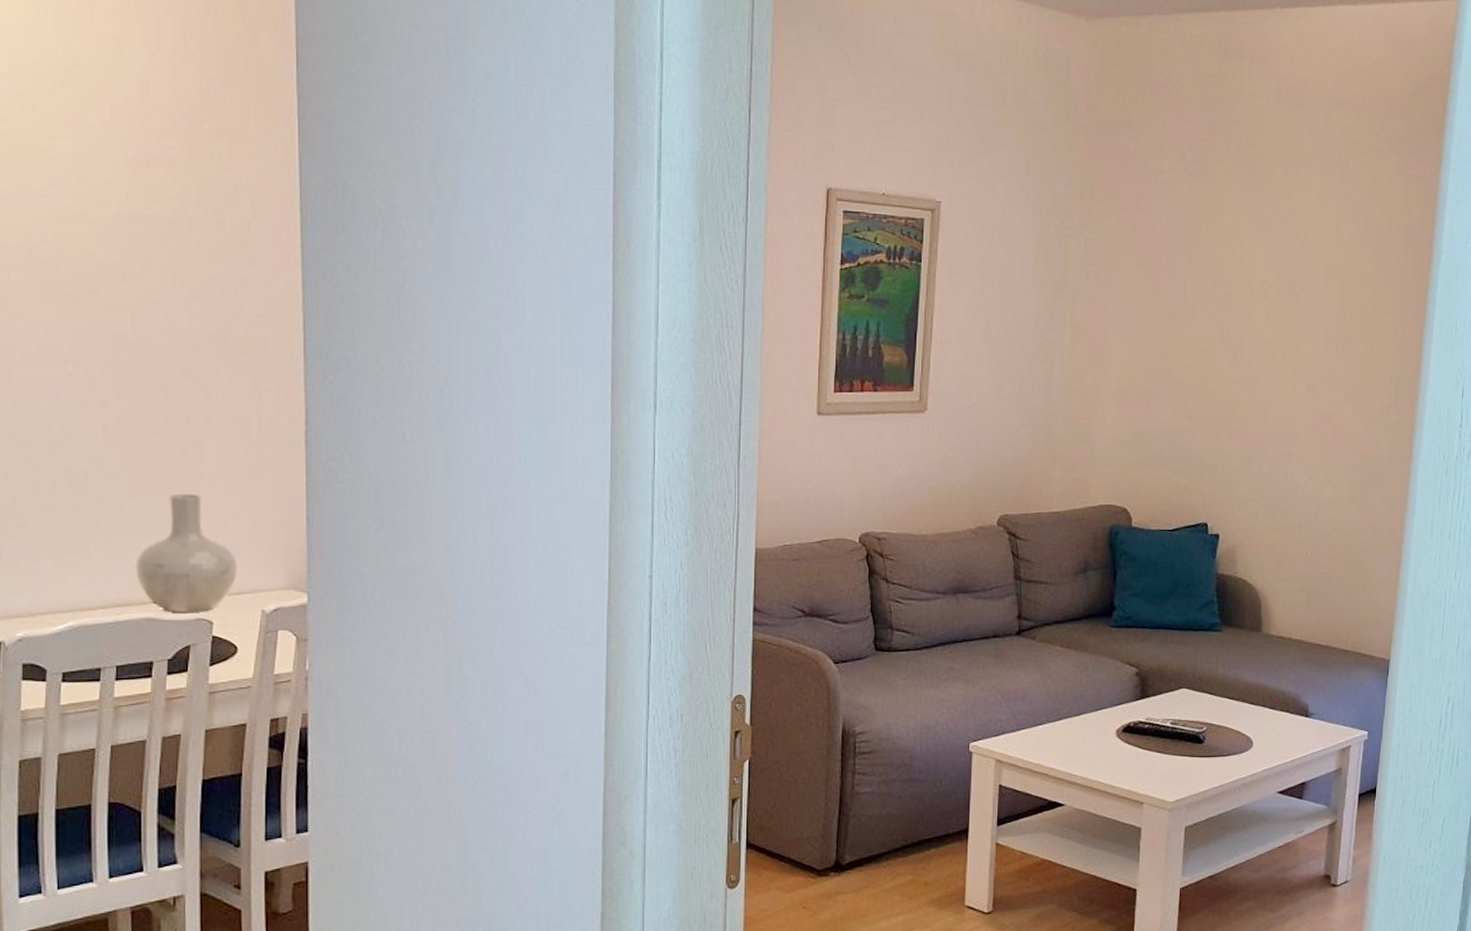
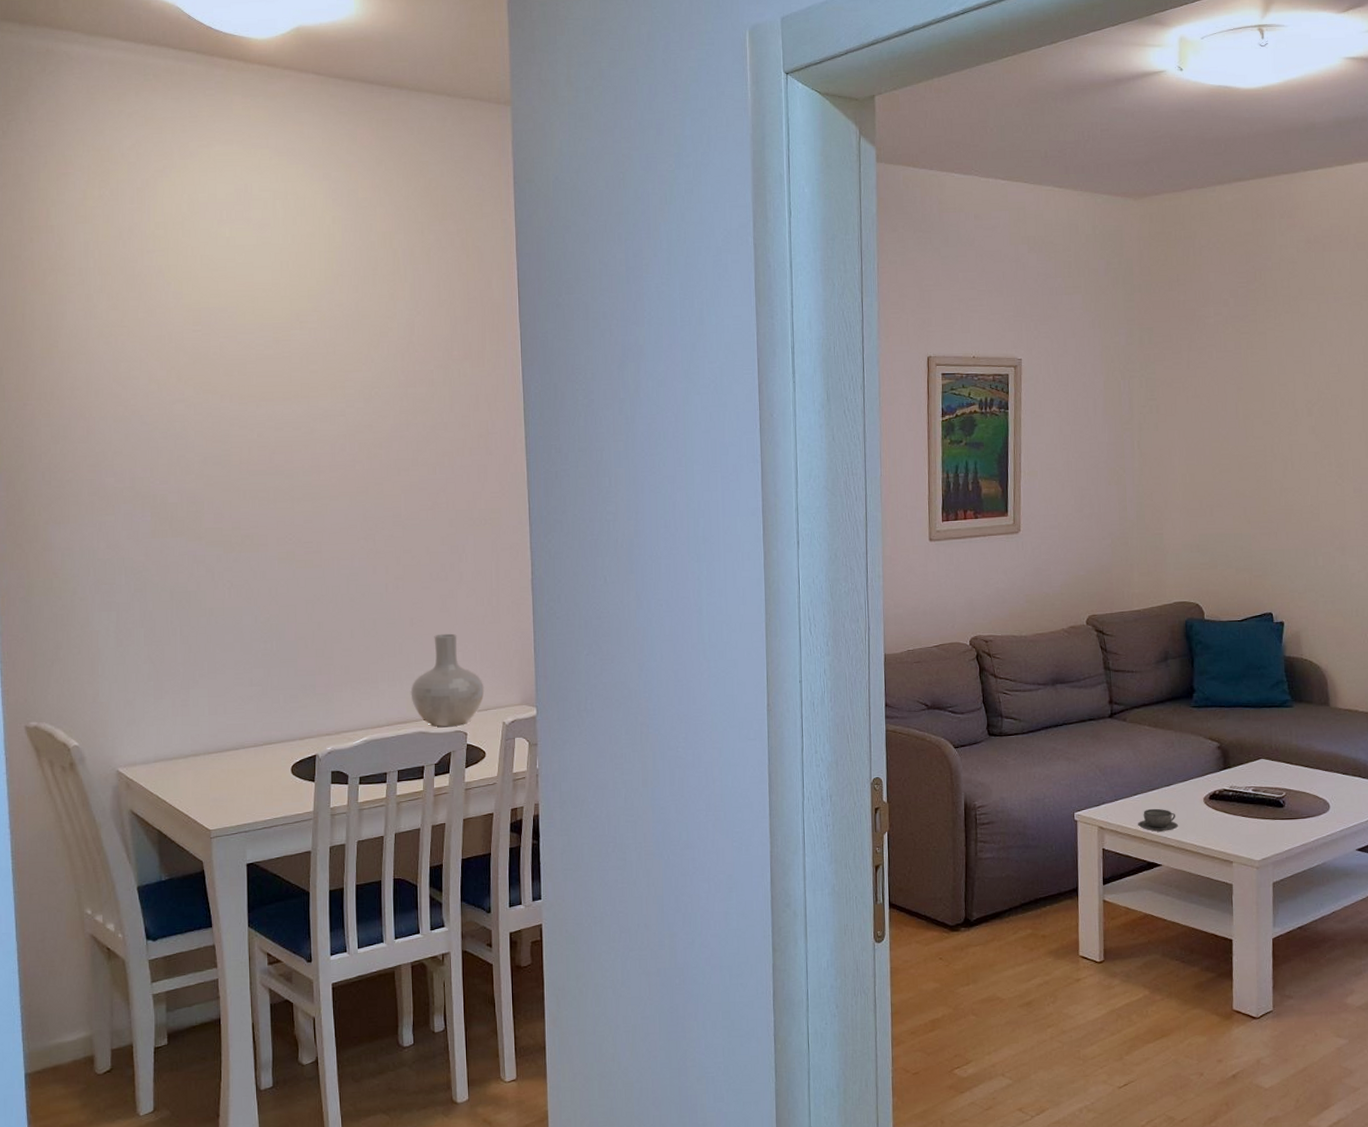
teacup: none [1041,740,1087,767] -> present [1138,808,1179,832]

